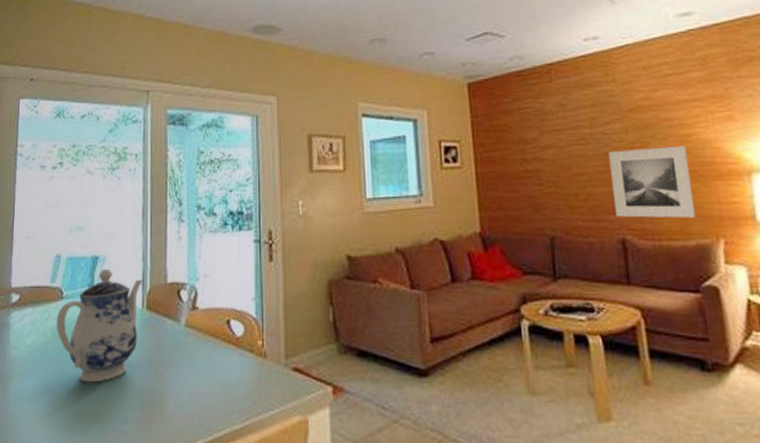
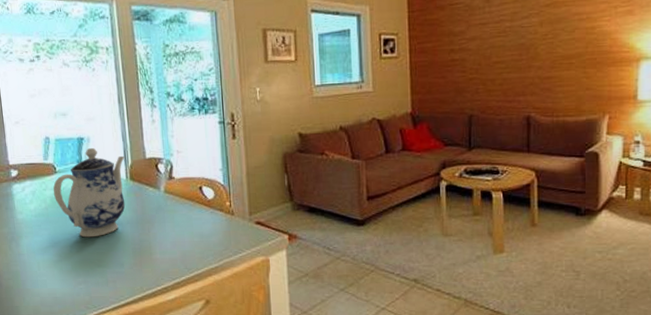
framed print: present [609,146,695,218] -> none [524,37,590,99]

